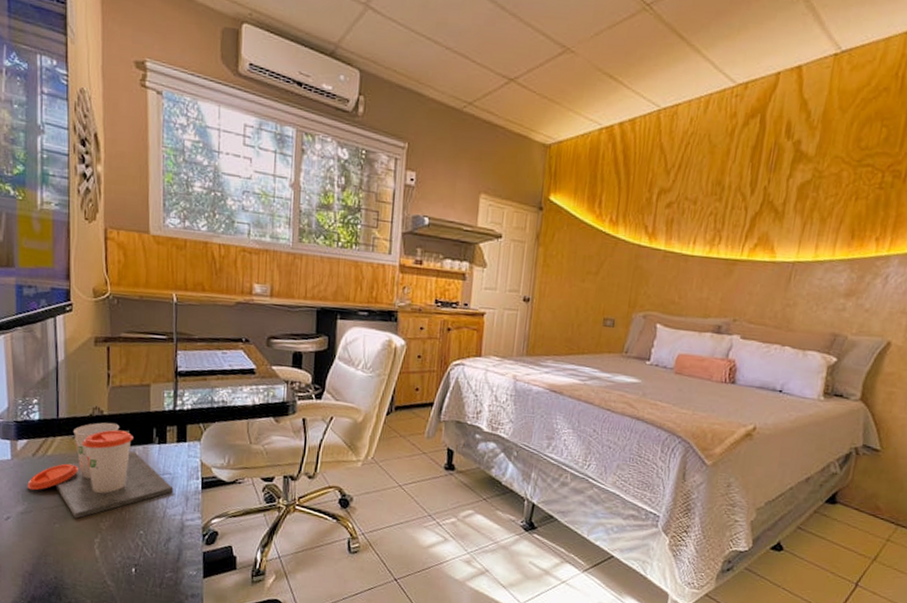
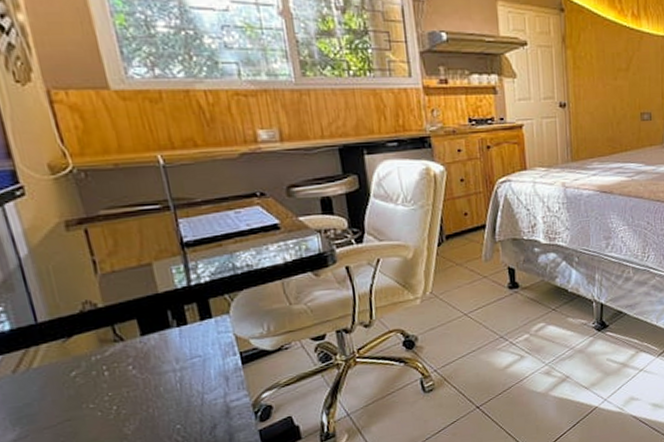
cup: present [27,422,174,519] -> none [13,315,208,431]

